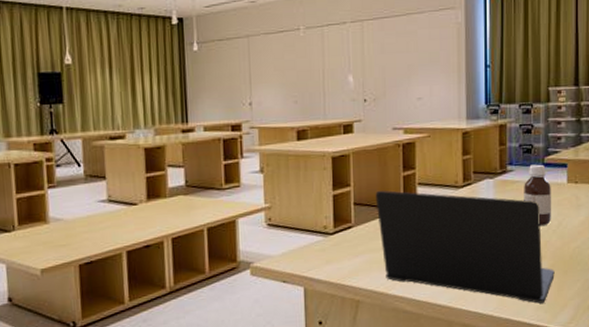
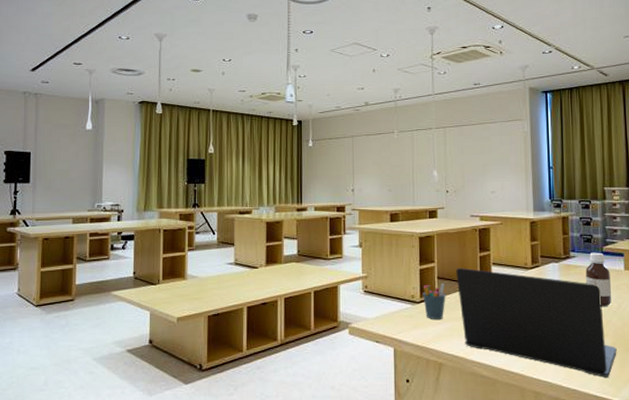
pen holder: none [337,210,364,253] -> present [423,284,446,320]

